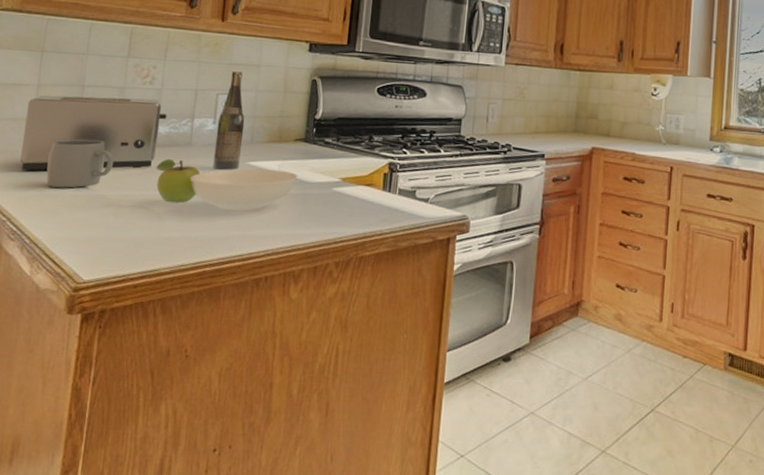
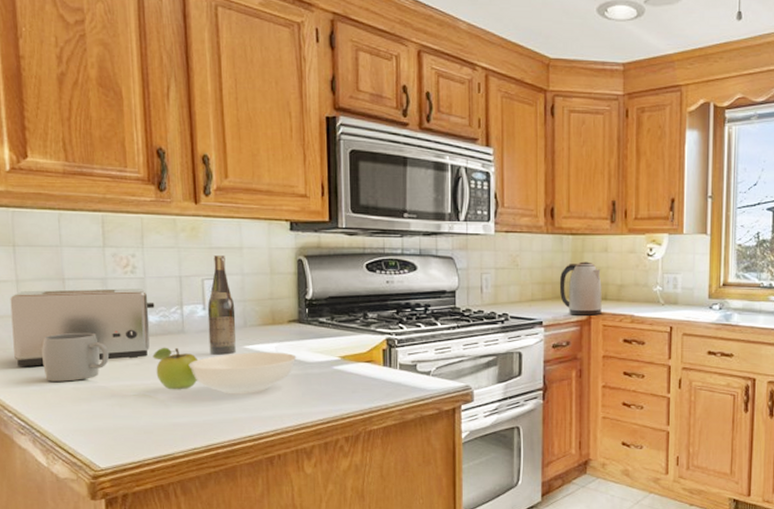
kettle: none [563,97,606,152] -> present [559,261,602,316]

